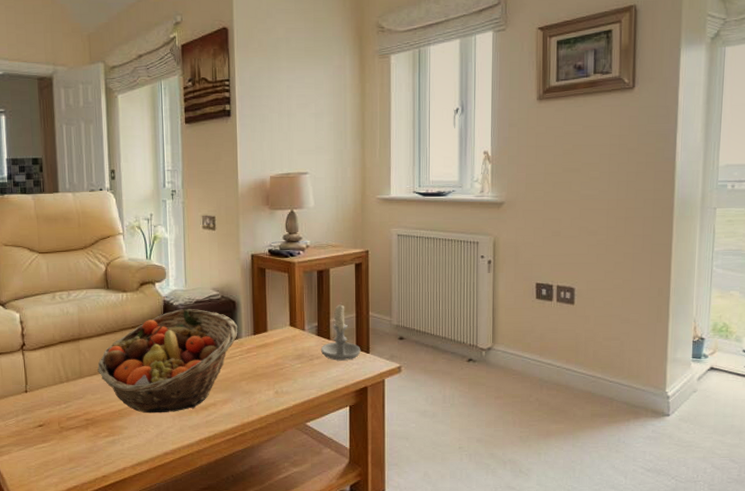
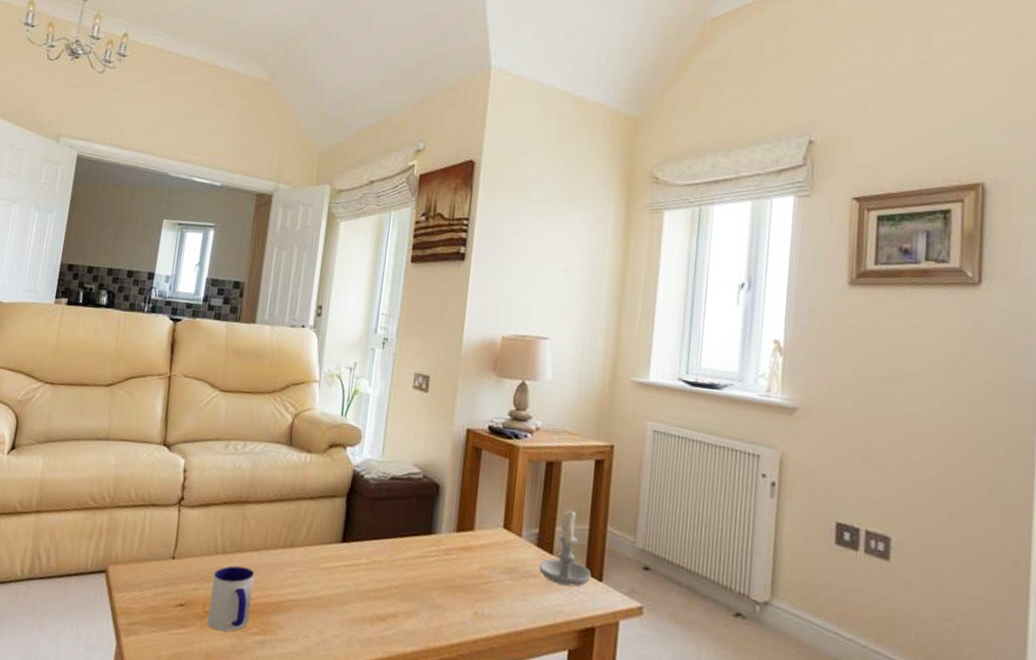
mug: none [62,389,99,440] -> present [207,565,255,632]
fruit basket: present [97,308,238,414] -> none [261,484,438,617]

